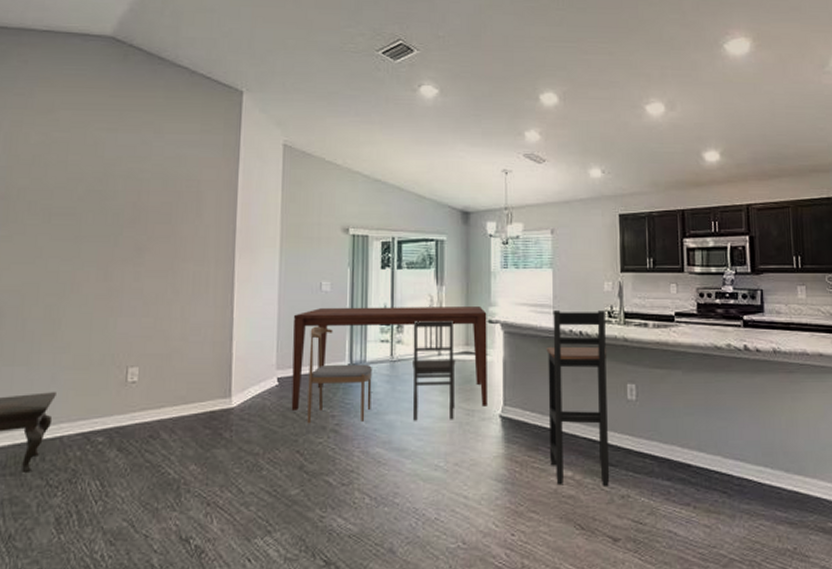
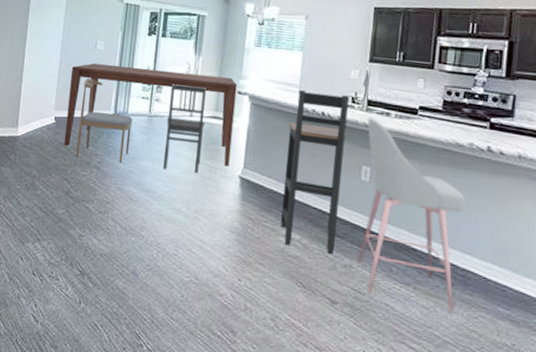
bar stool: none [626,330,736,528] -> present [357,117,466,314]

